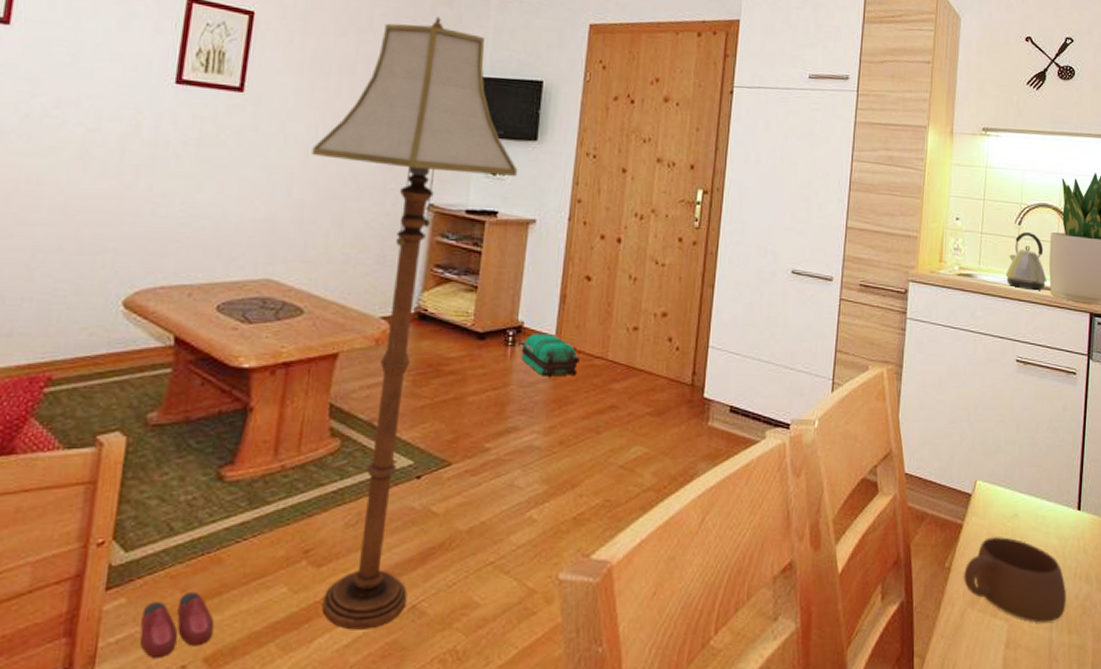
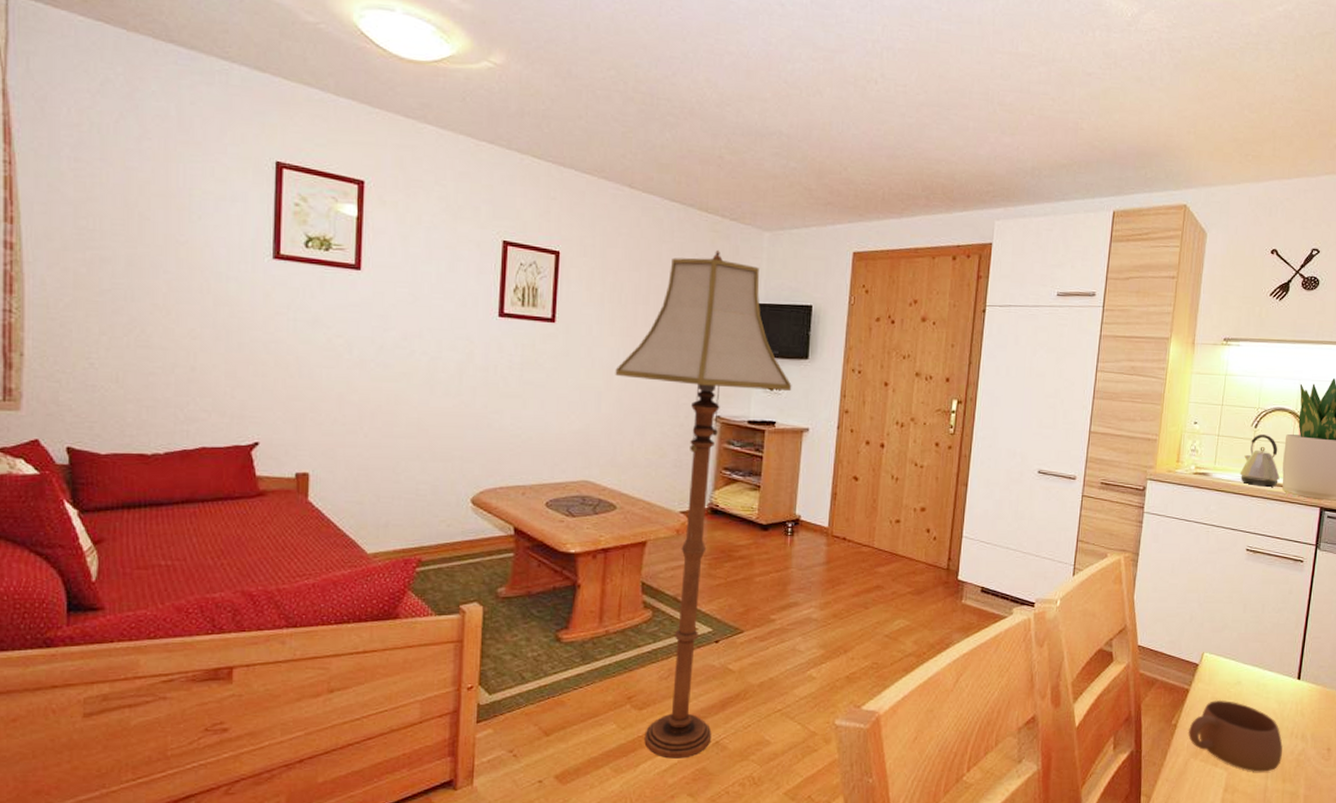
slippers: present [140,591,215,658] -> none [505,726,562,774]
suitcase: present [518,333,580,377] -> none [796,525,849,561]

